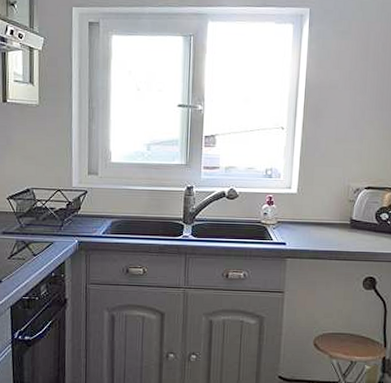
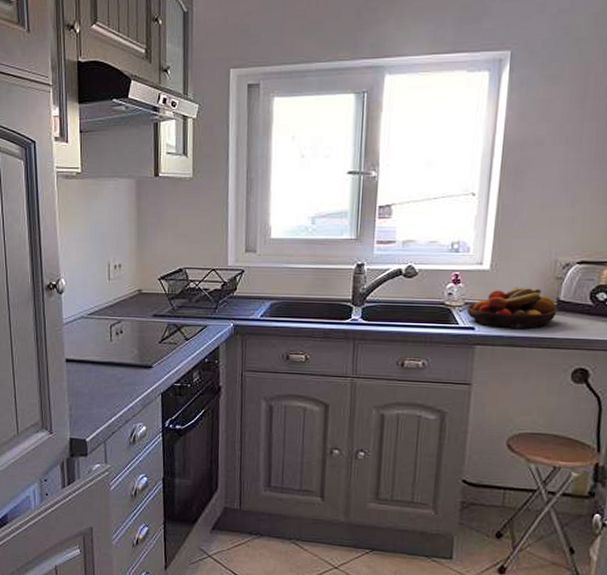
fruit bowl: none [279,208,350,245] -> present [466,286,557,330]

